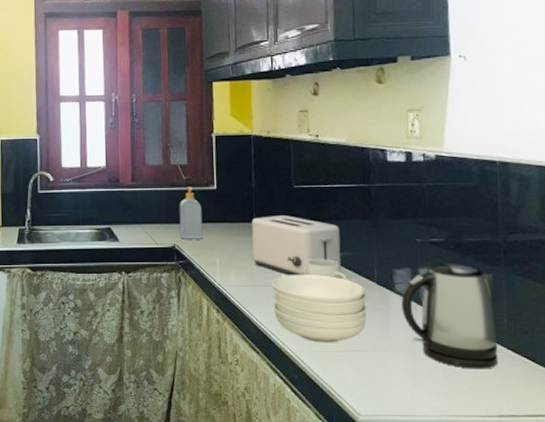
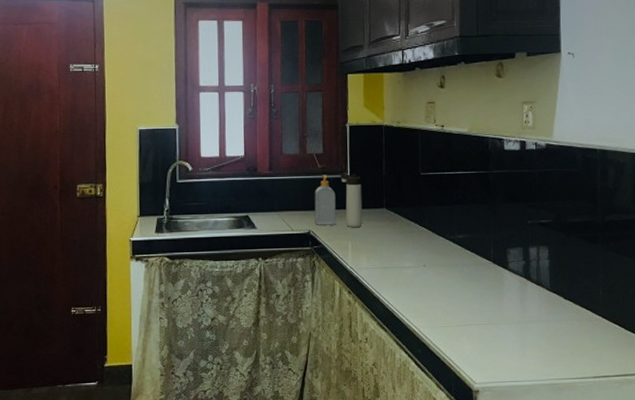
thermos bottle: none [205,185,231,243] -> present [339,173,363,228]
toaster: present [251,215,342,276] -> none [382,201,462,258]
bowl: present [271,275,367,343] -> none [399,256,484,319]
mug: present [305,259,348,281] -> none [430,241,467,261]
kettle: present [401,264,499,369] -> none [513,243,595,337]

